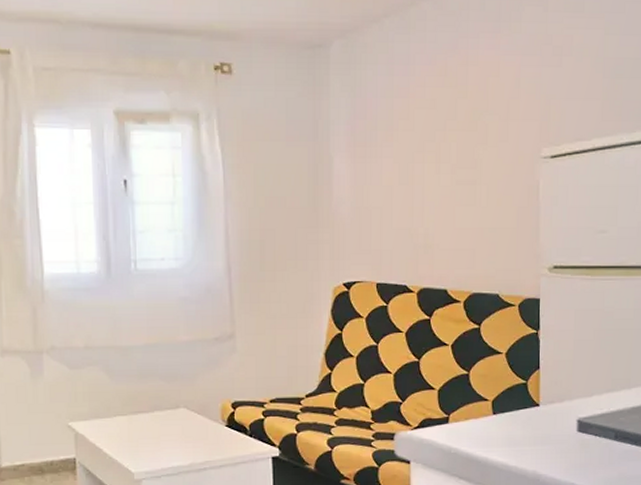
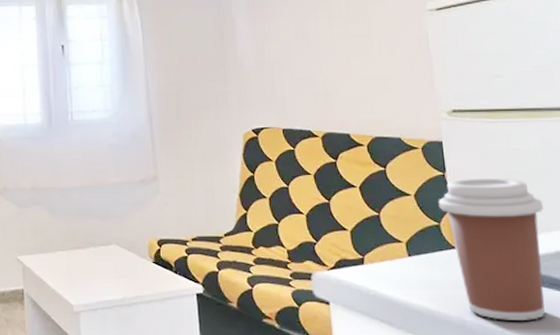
coffee cup: none [528,336,628,473] -> present [438,178,546,320]

